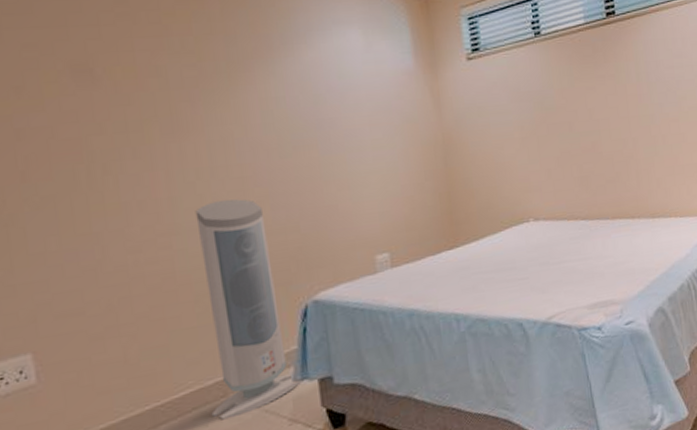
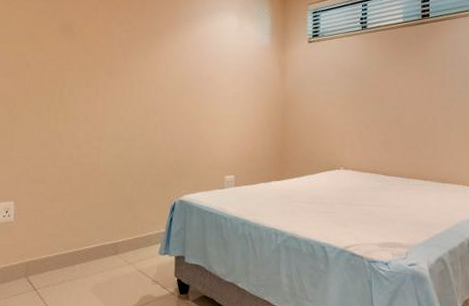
air purifier: present [195,199,299,420] -> none [106,122,162,270]

